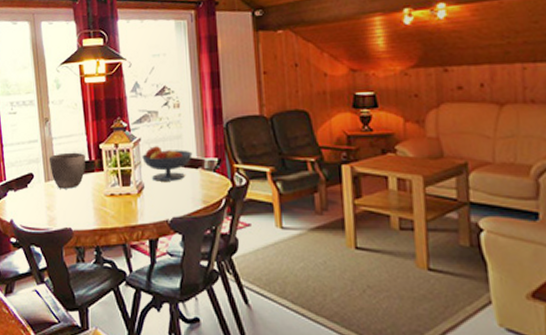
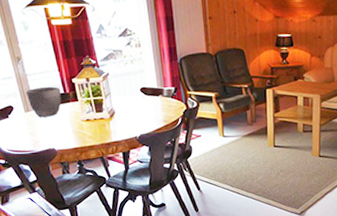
fruit bowl: present [142,146,193,181] -> none [111,79,154,108]

